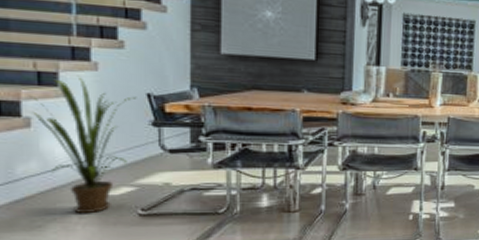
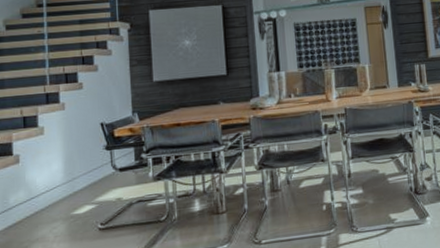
house plant: present [30,75,137,214] -> none [19,115,94,233]

